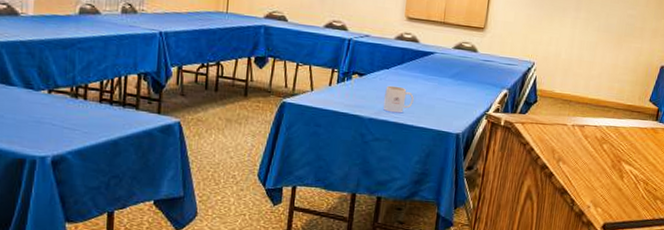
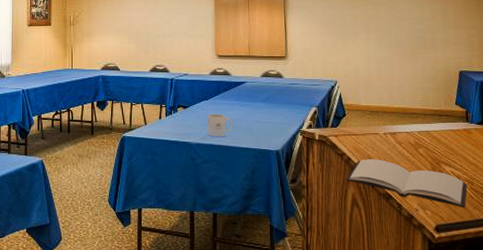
book: none [525,150,642,208] -> present [346,159,467,208]

